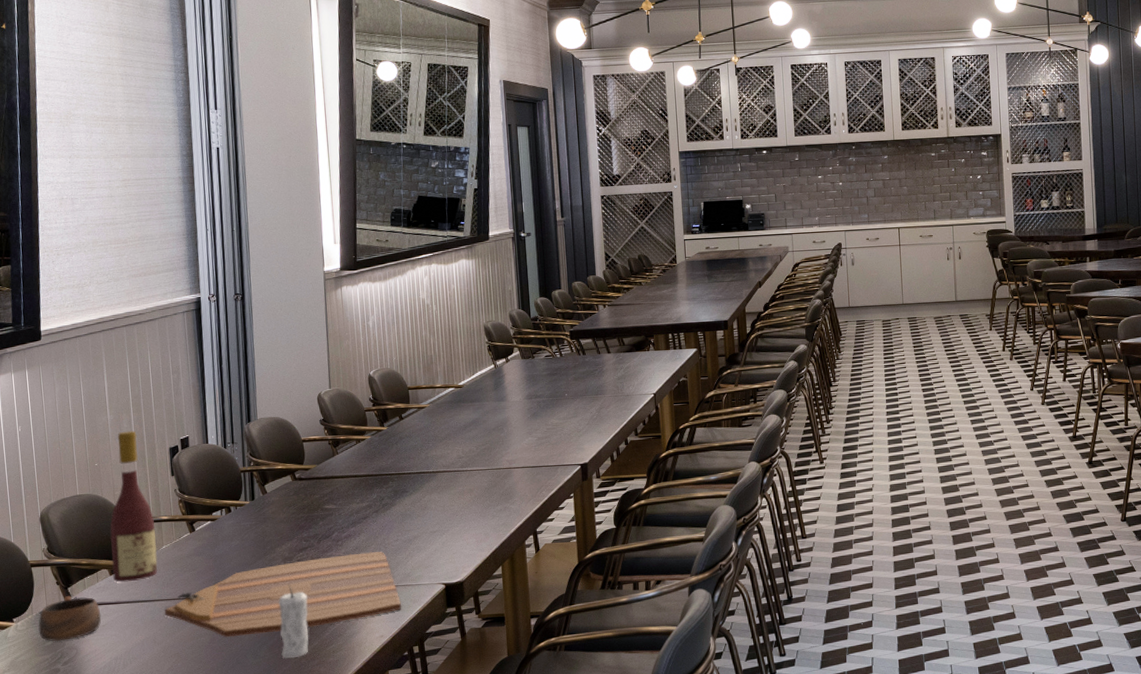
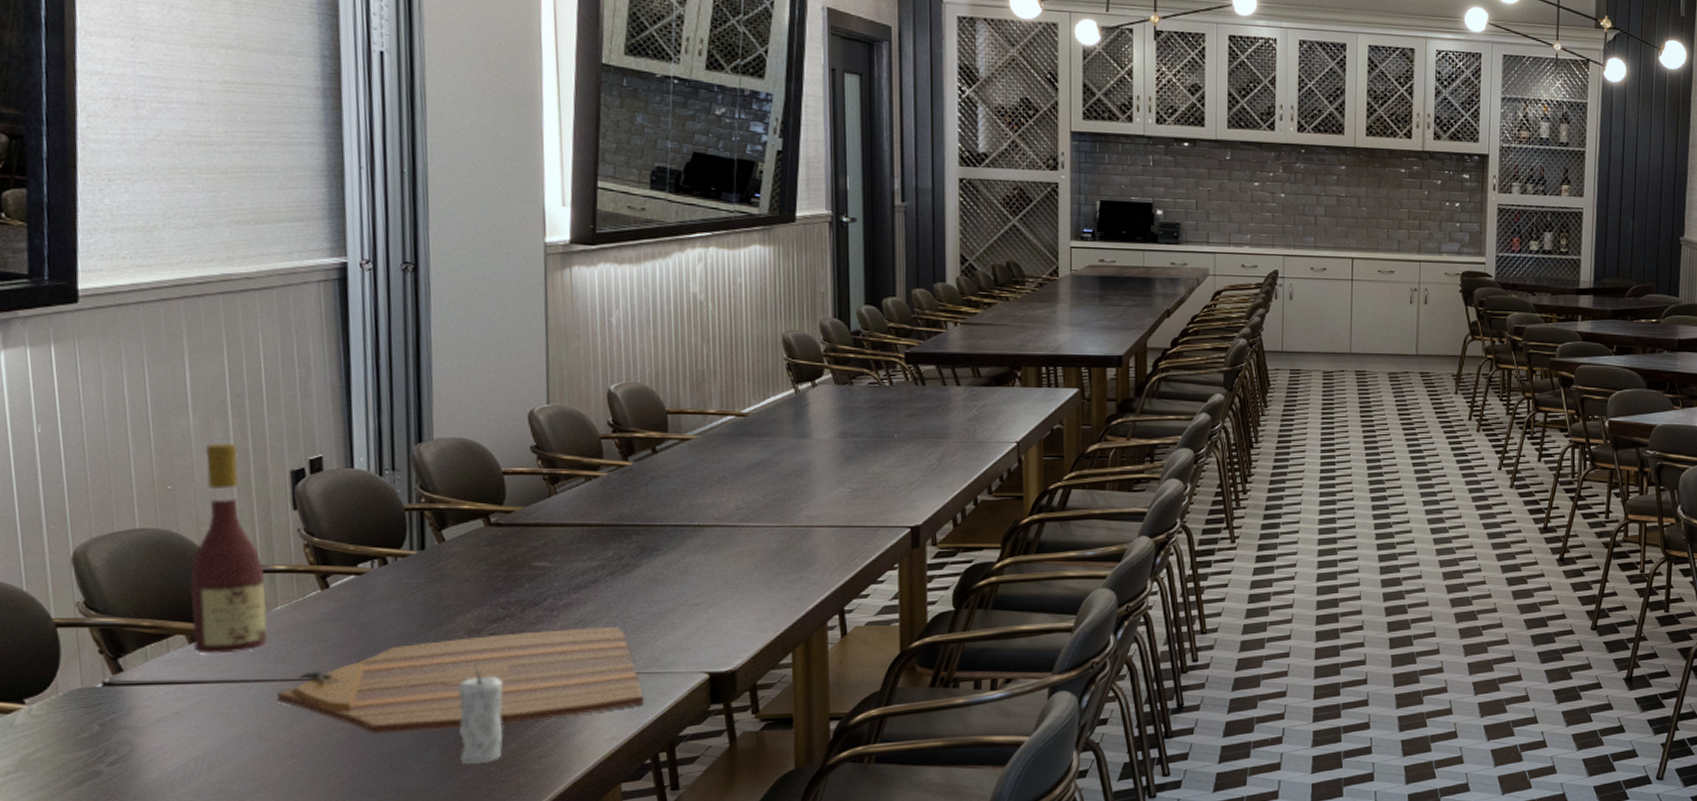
cup: present [38,596,102,642] -> none [67,670,174,733]

